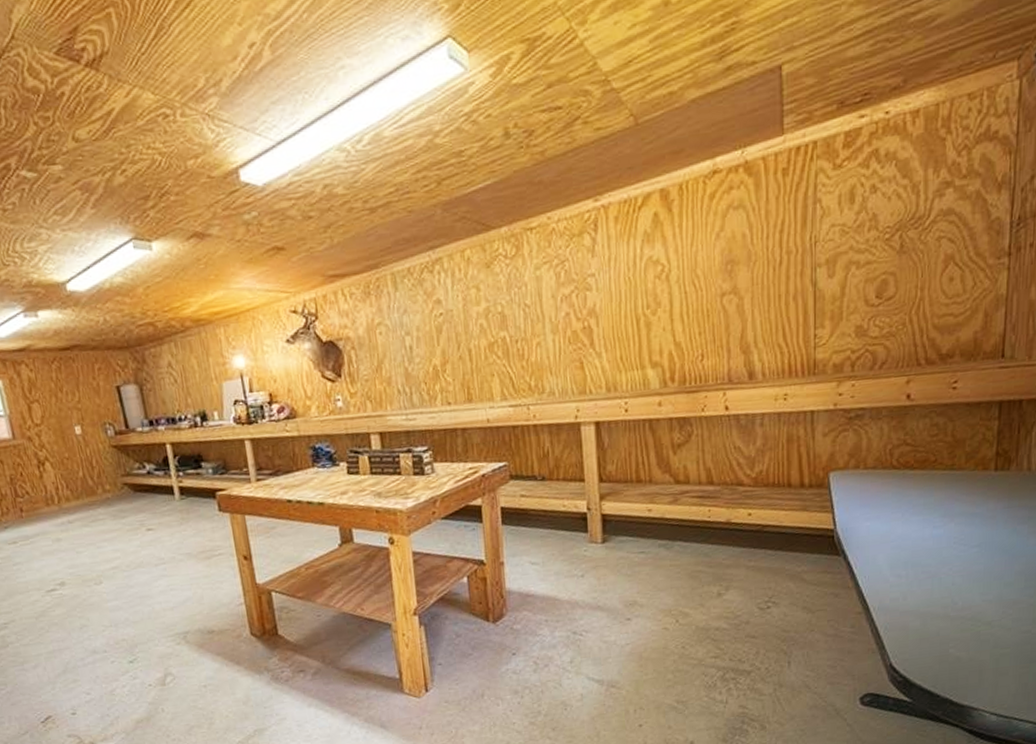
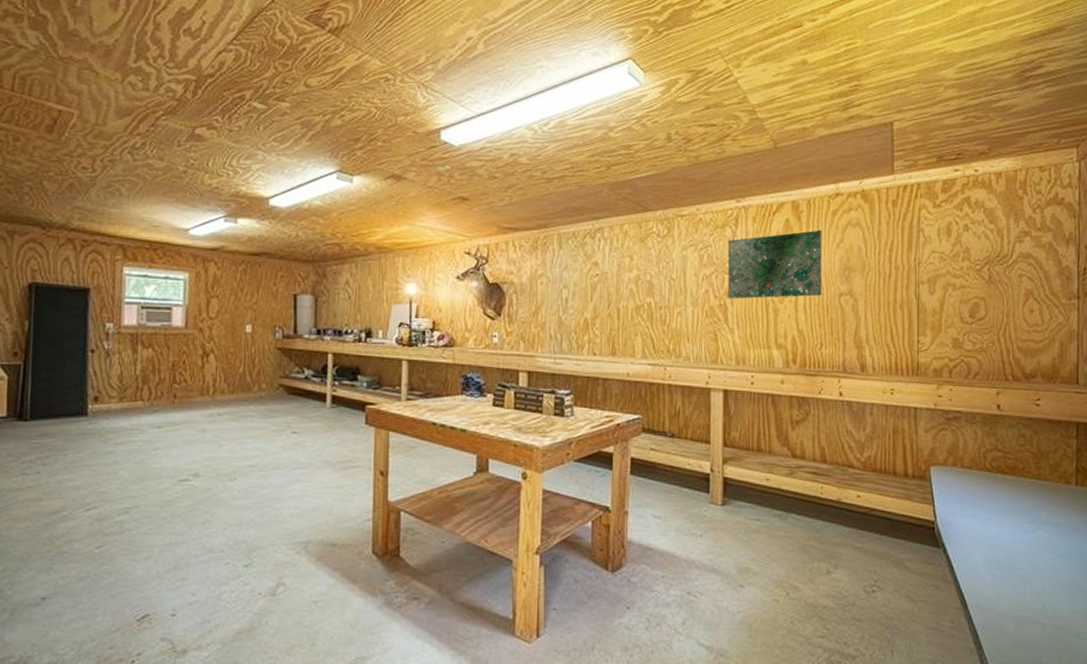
topographic map: none [587,219,700,319] -> present [727,229,822,299]

